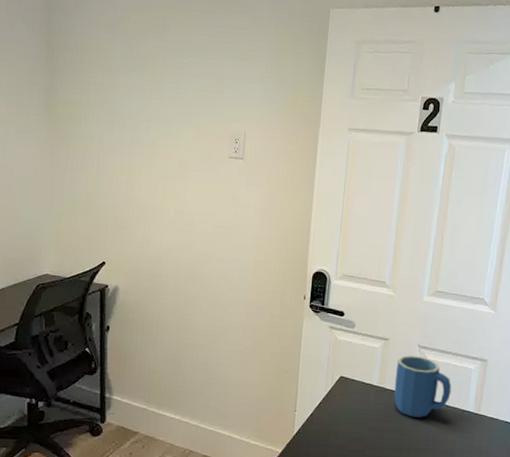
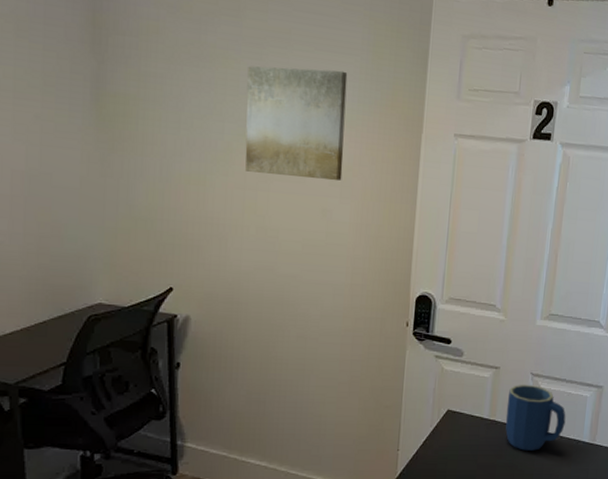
wall art: none [167,73,255,171] -> present [245,65,348,181]

